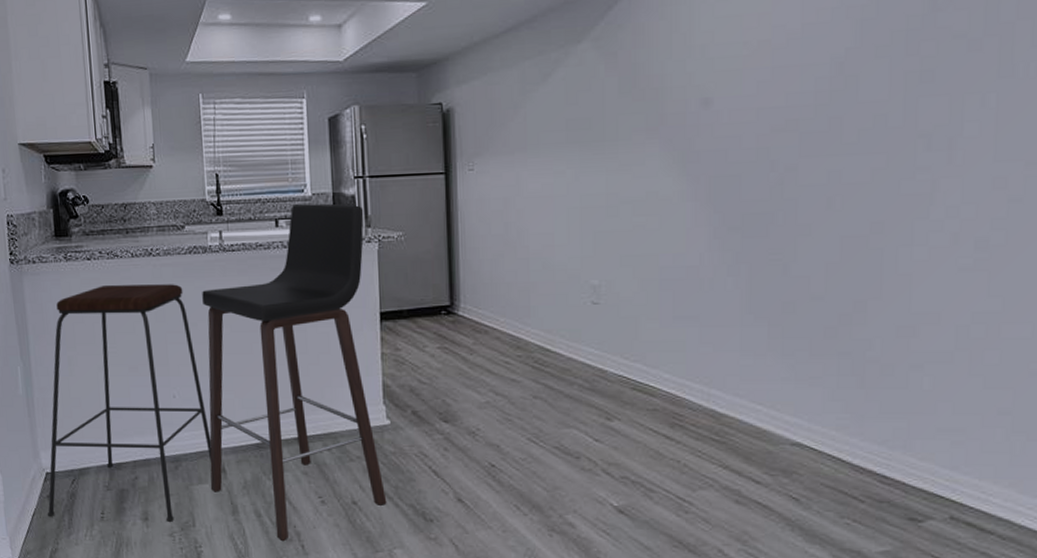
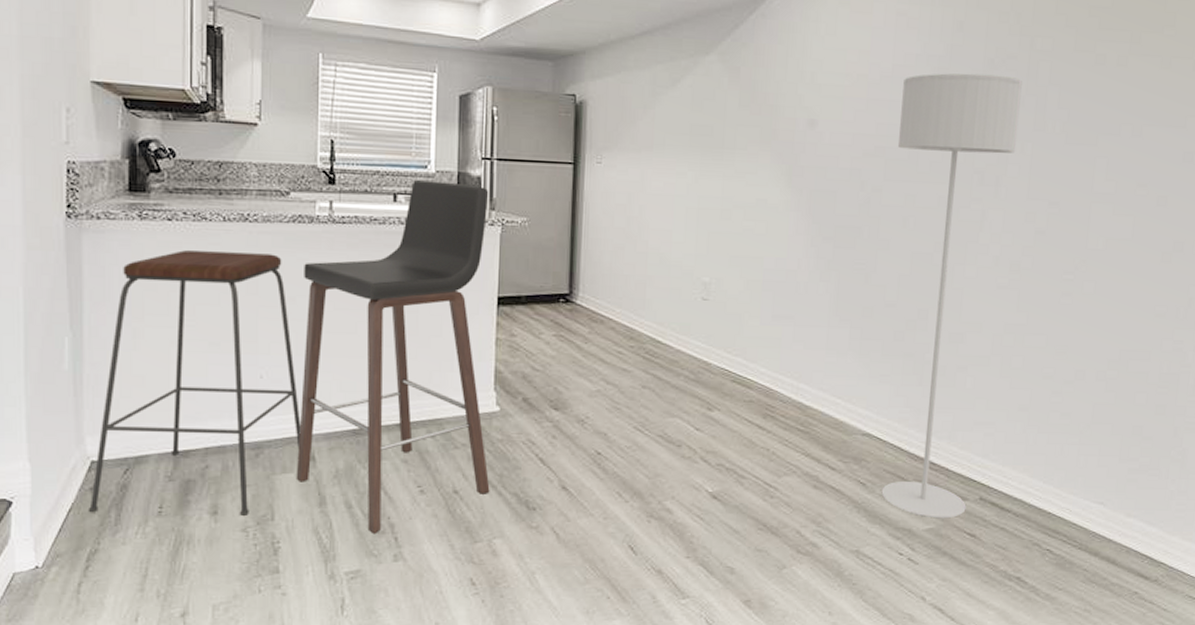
floor lamp: none [814,17,978,540] -> present [881,73,1022,519]

